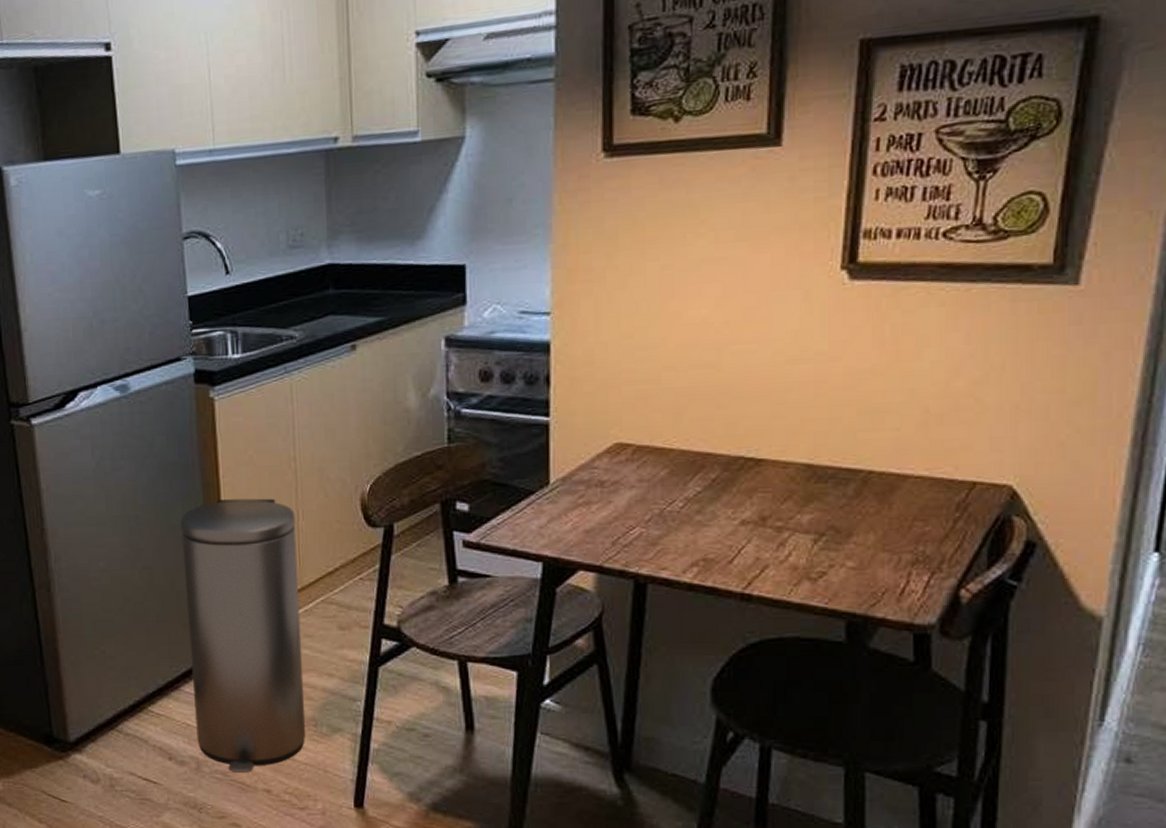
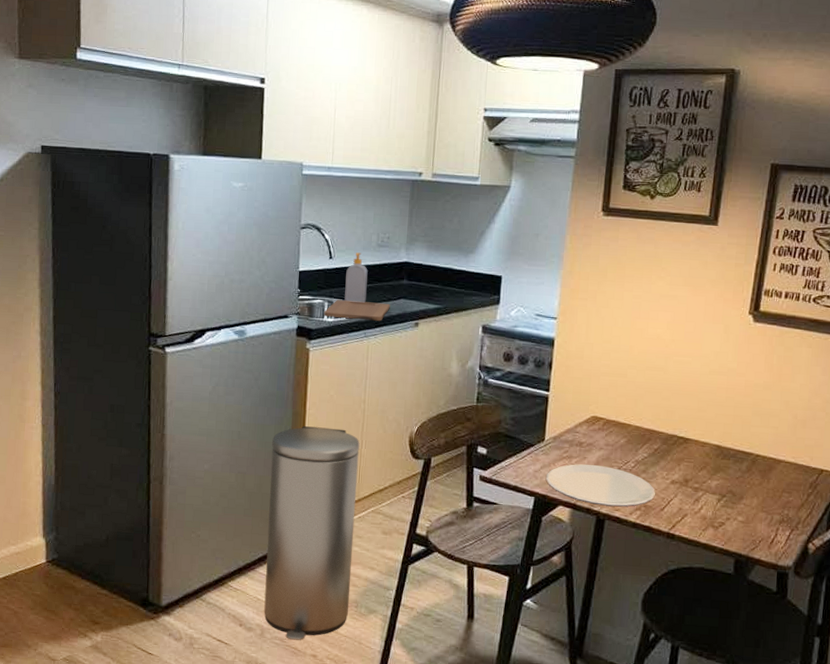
cutting board: none [226,323,315,352] -> present [323,300,390,321]
soap bottle: none [250,260,281,329] -> present [344,252,368,303]
plate: none [555,509,719,565] -> present [545,464,656,507]

